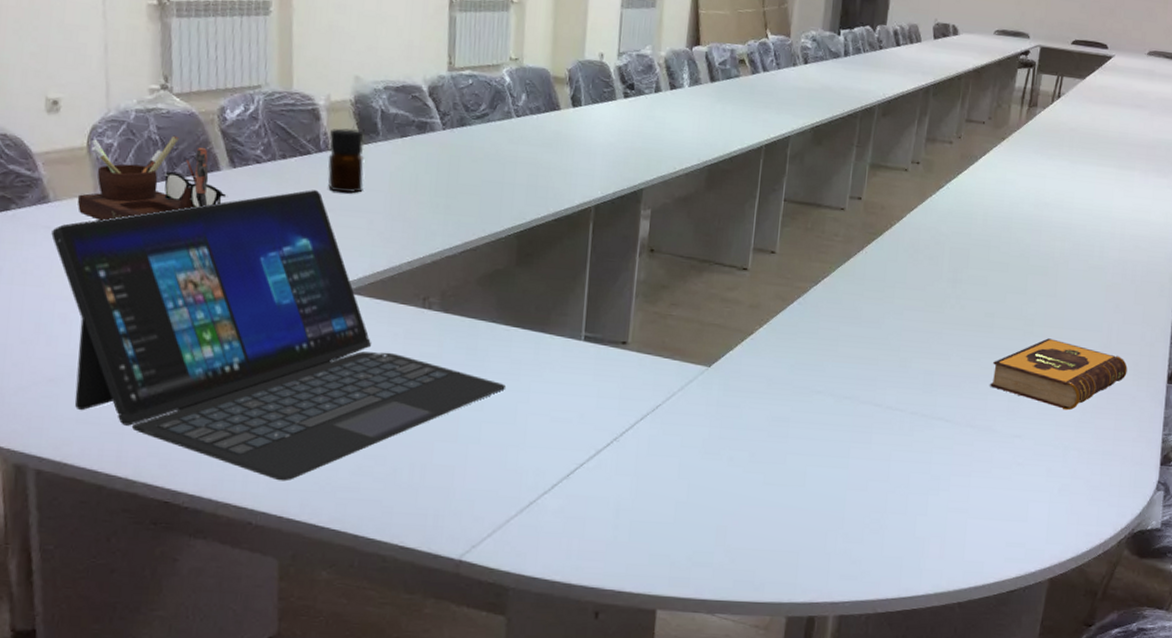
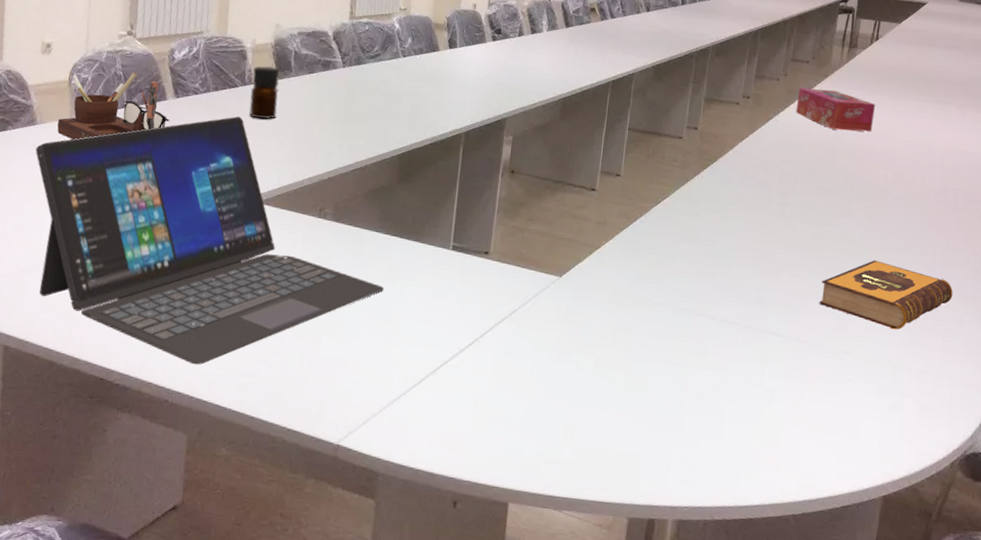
tissue box: none [970,151,1055,201] -> present [796,87,876,132]

